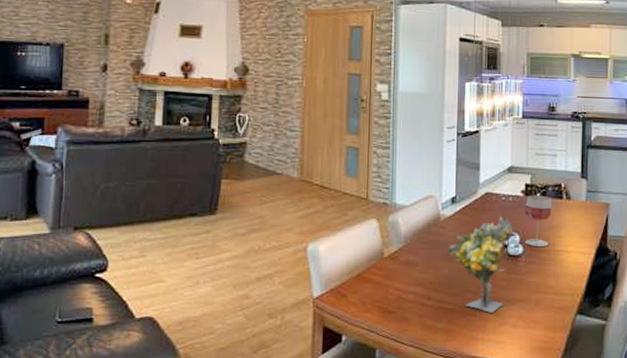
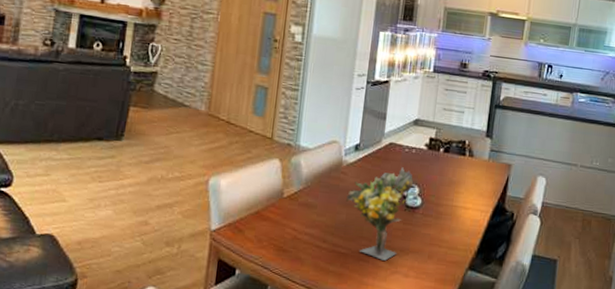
wineglass: present [524,195,553,248] -> none [423,149,455,202]

